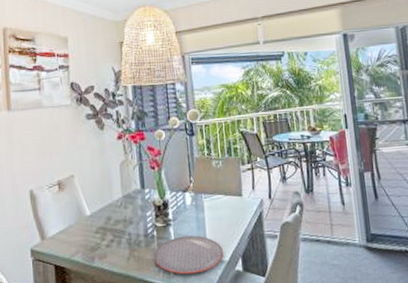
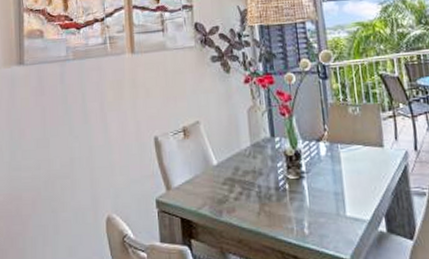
plate: present [153,235,224,275] -> none [286,190,365,234]

